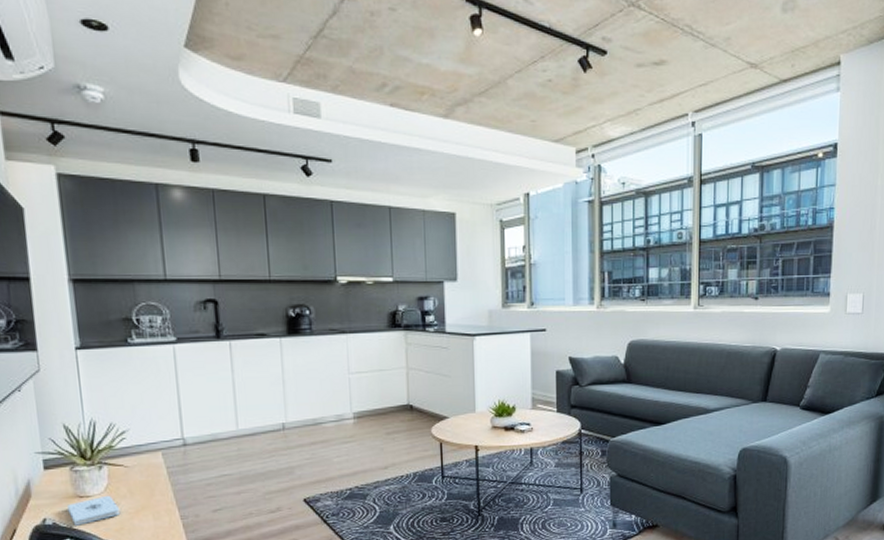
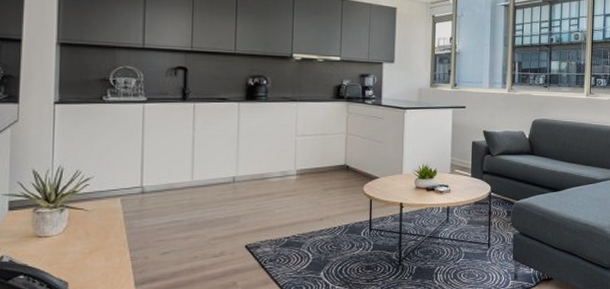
notepad: present [66,495,121,526] -> none [24,236,75,264]

